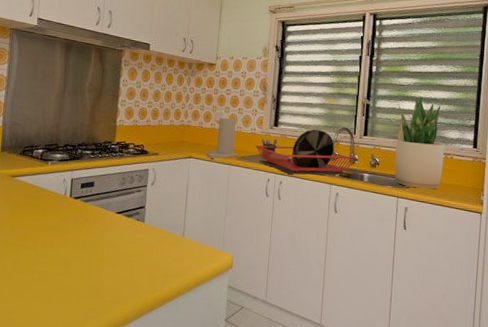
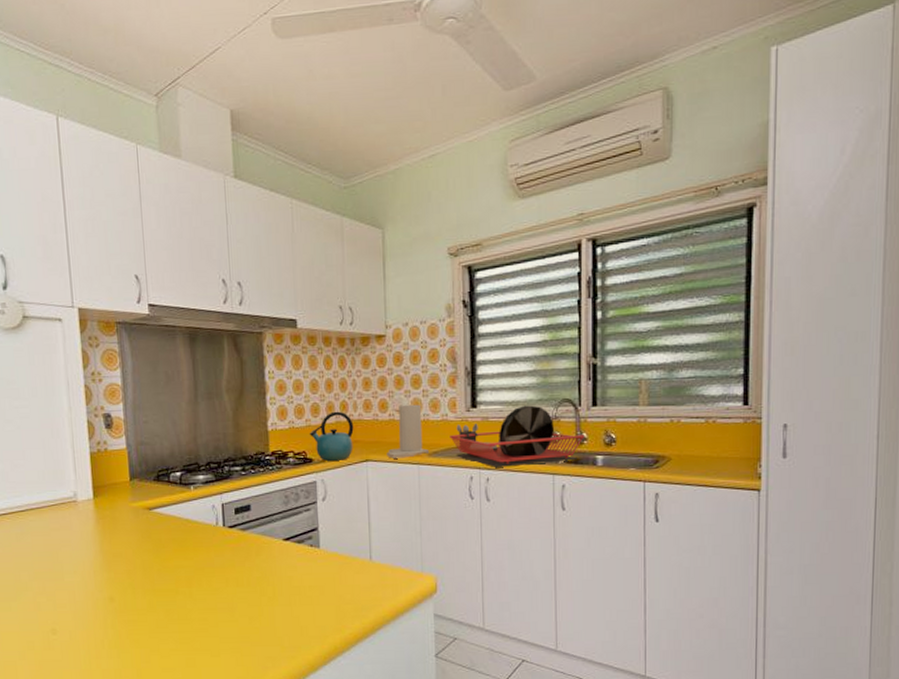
kettle: none [148,116,183,155] -> present [309,411,354,461]
planter: present [394,97,445,190] -> none [636,346,703,467]

